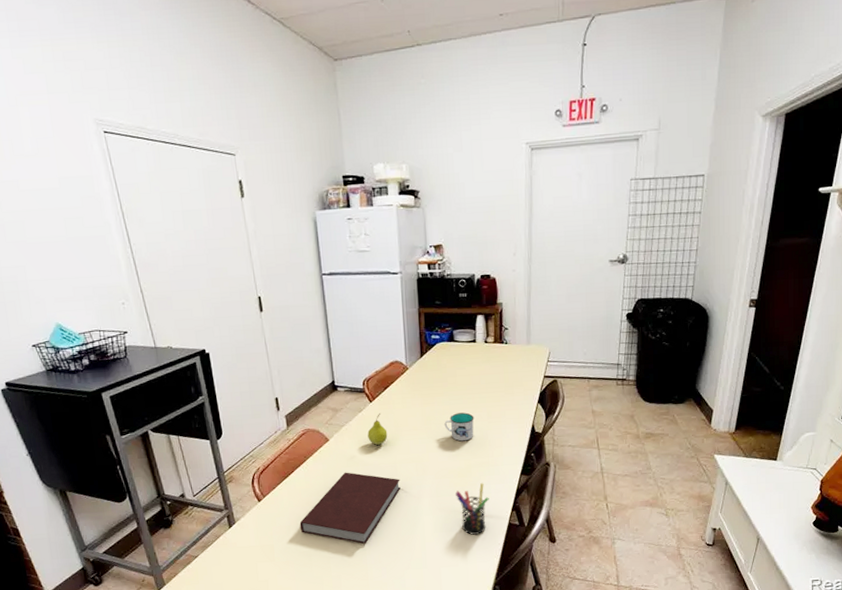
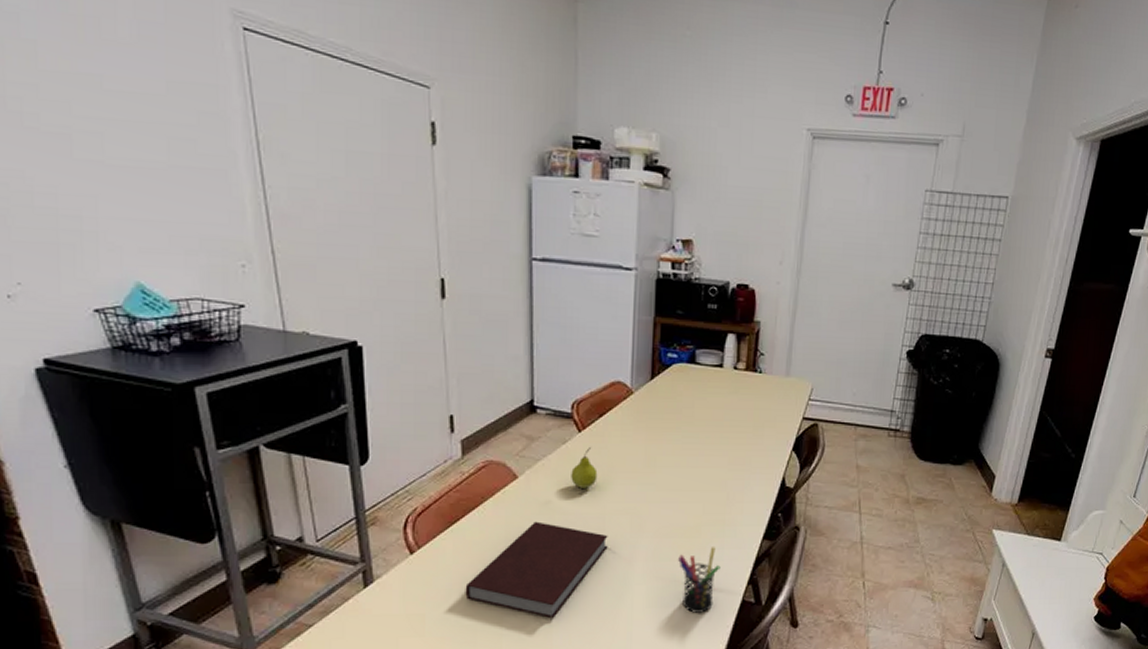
mug: present [444,412,474,442] -> none [673,455,712,492]

